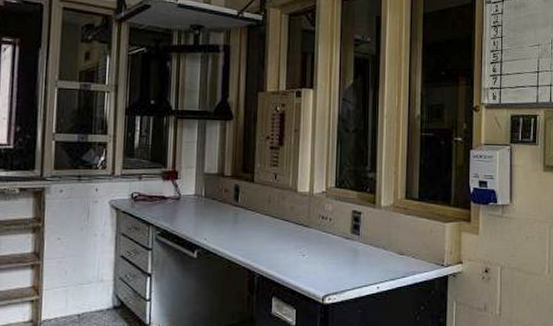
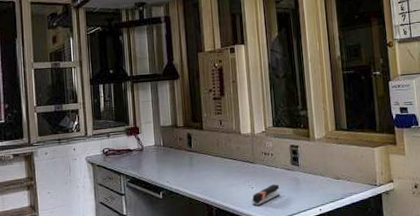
stapler: none [301,254,335,277] -> present [252,184,280,207]

